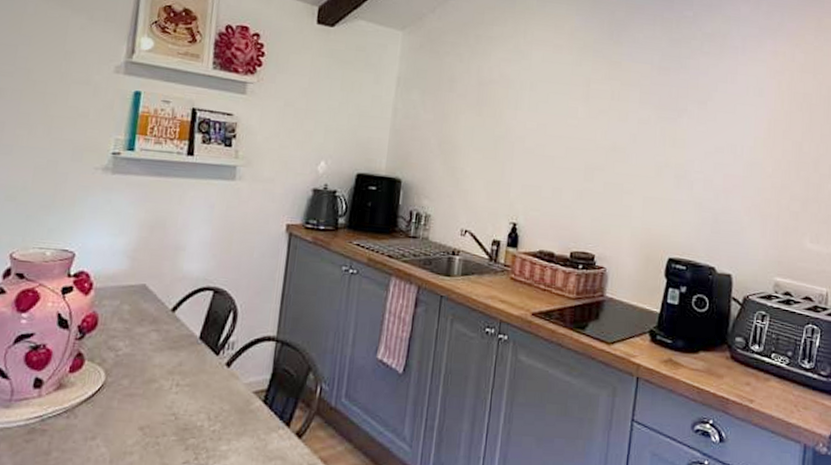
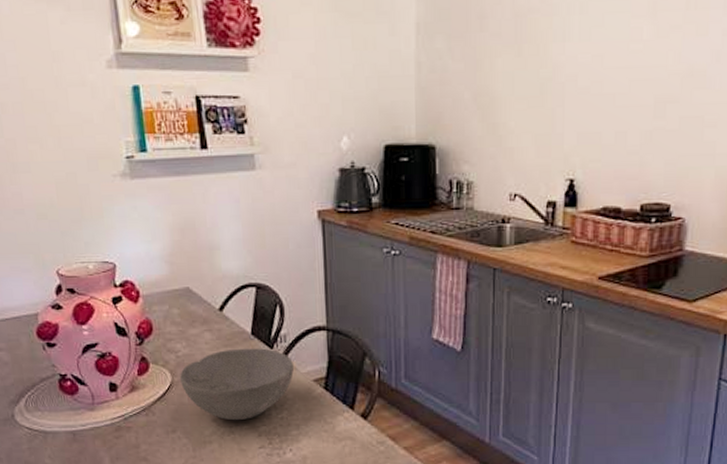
bowl: none [113,352,237,431] -> present [180,348,294,421]

